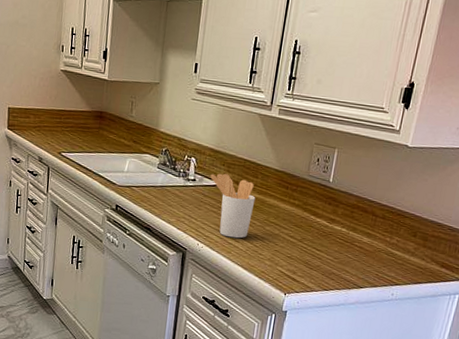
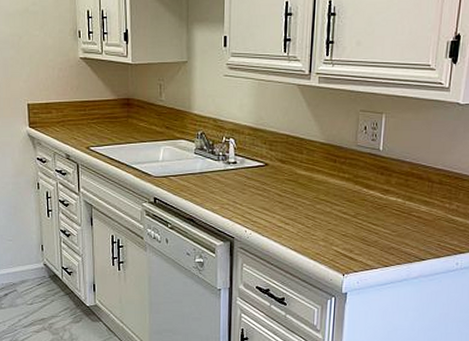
utensil holder: present [210,173,256,239] -> none [252,153,303,221]

